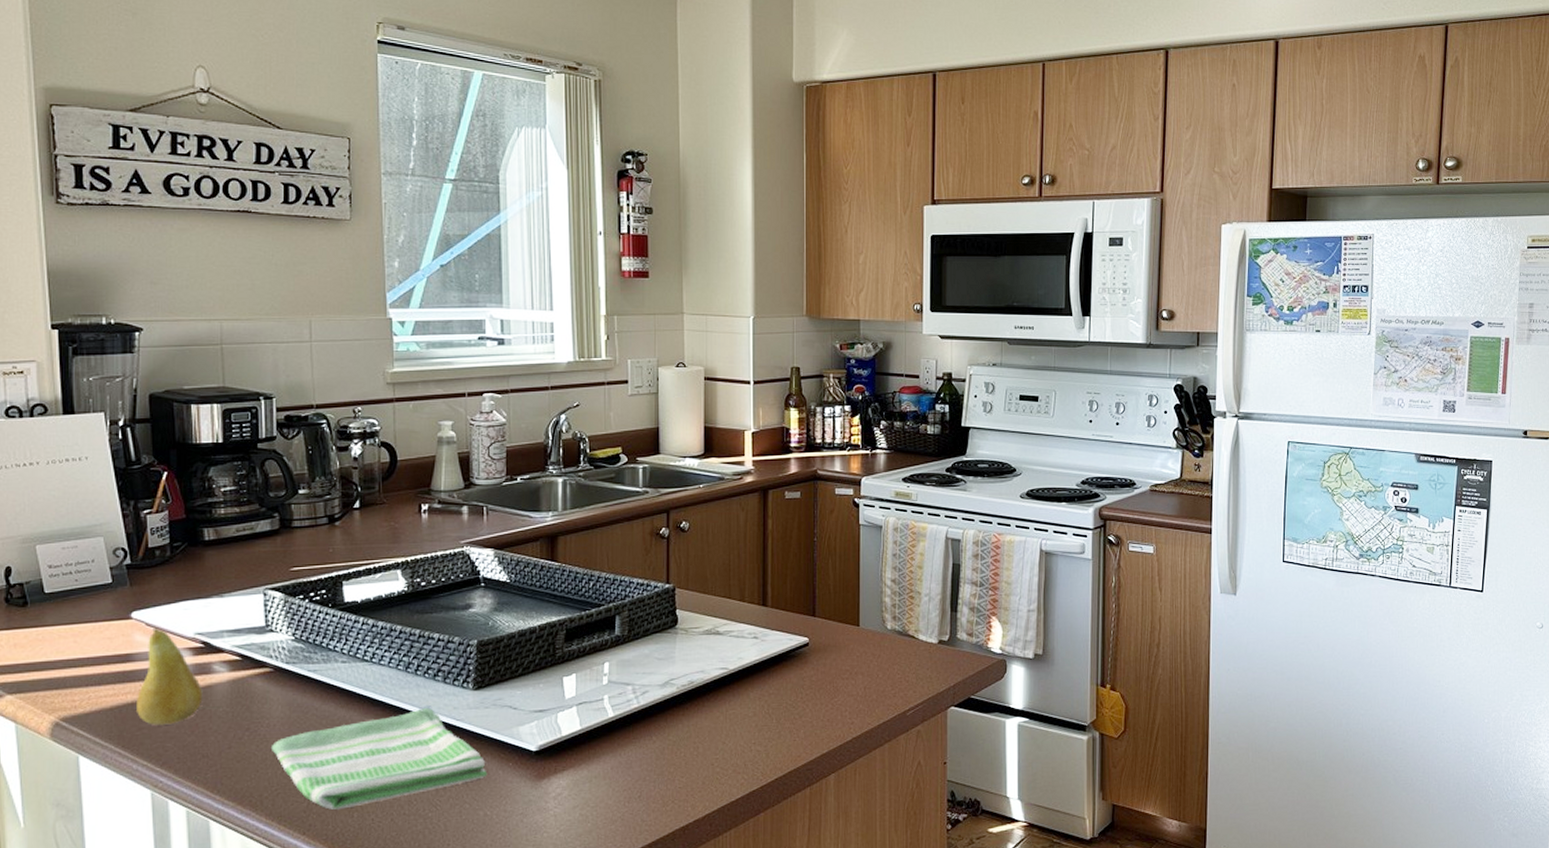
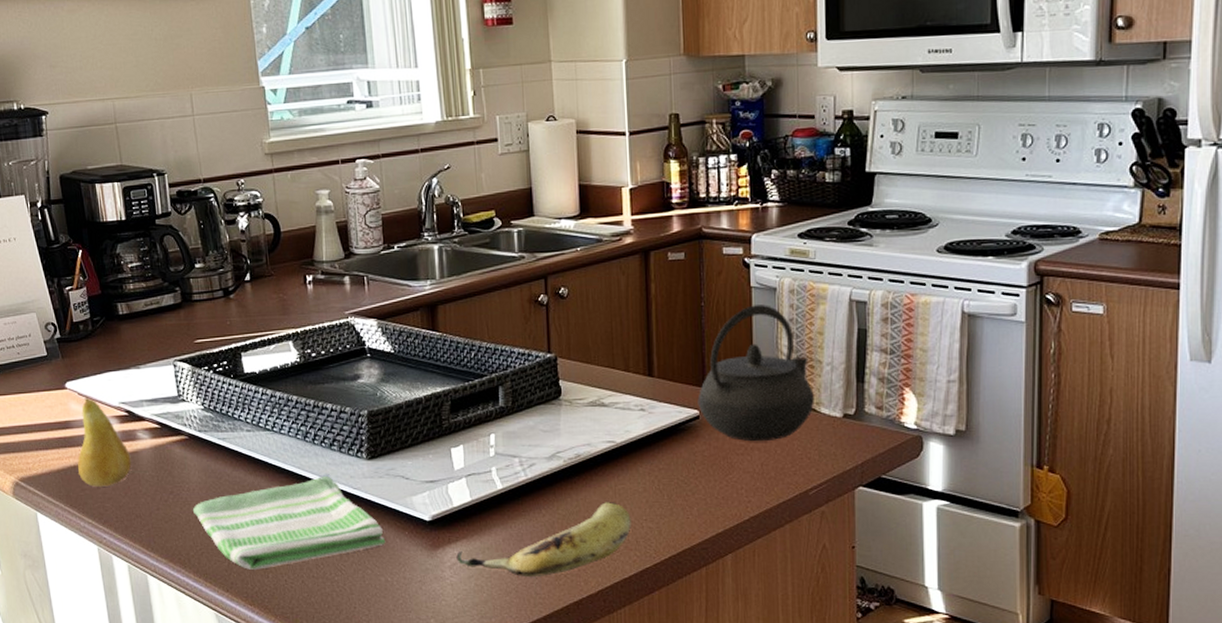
fruit: none [562,726,740,804] -> present [456,501,631,576]
kettle: none [807,541,913,667] -> present [697,305,814,442]

